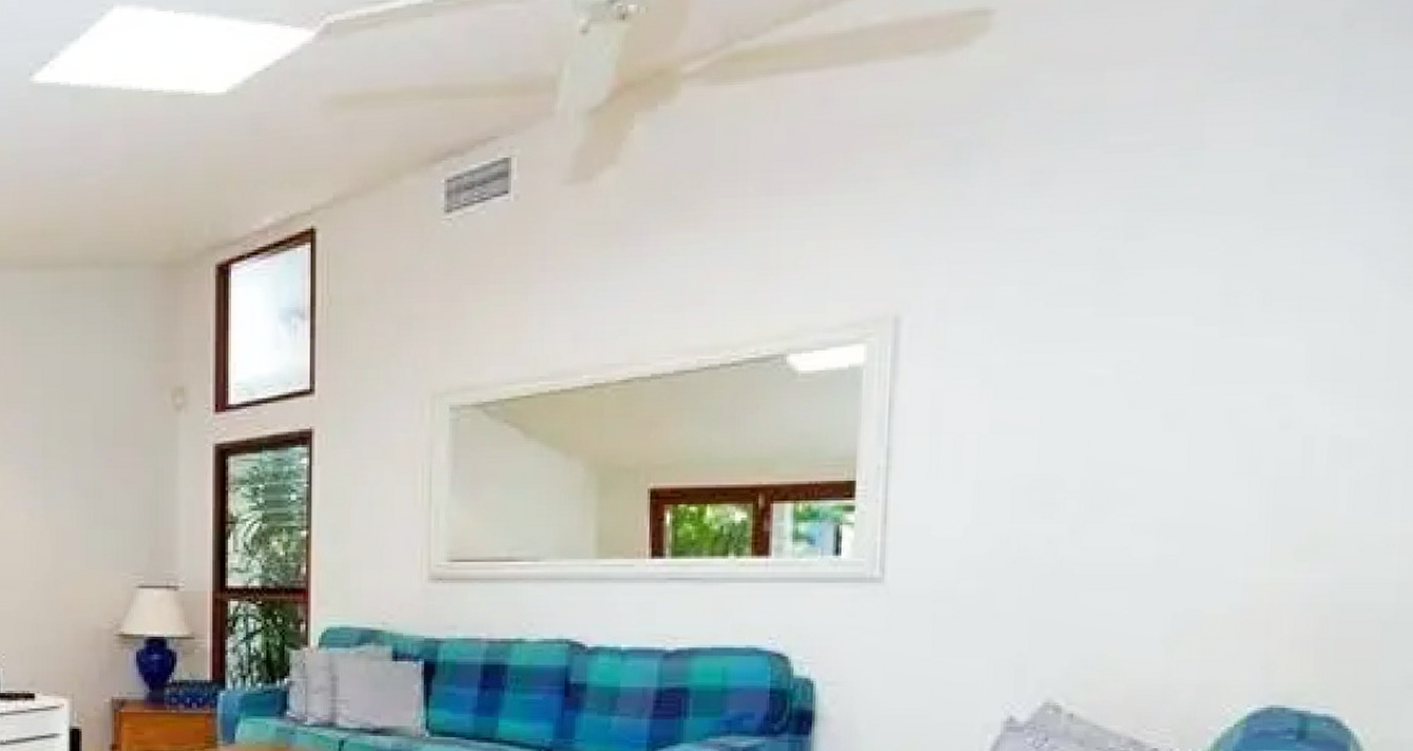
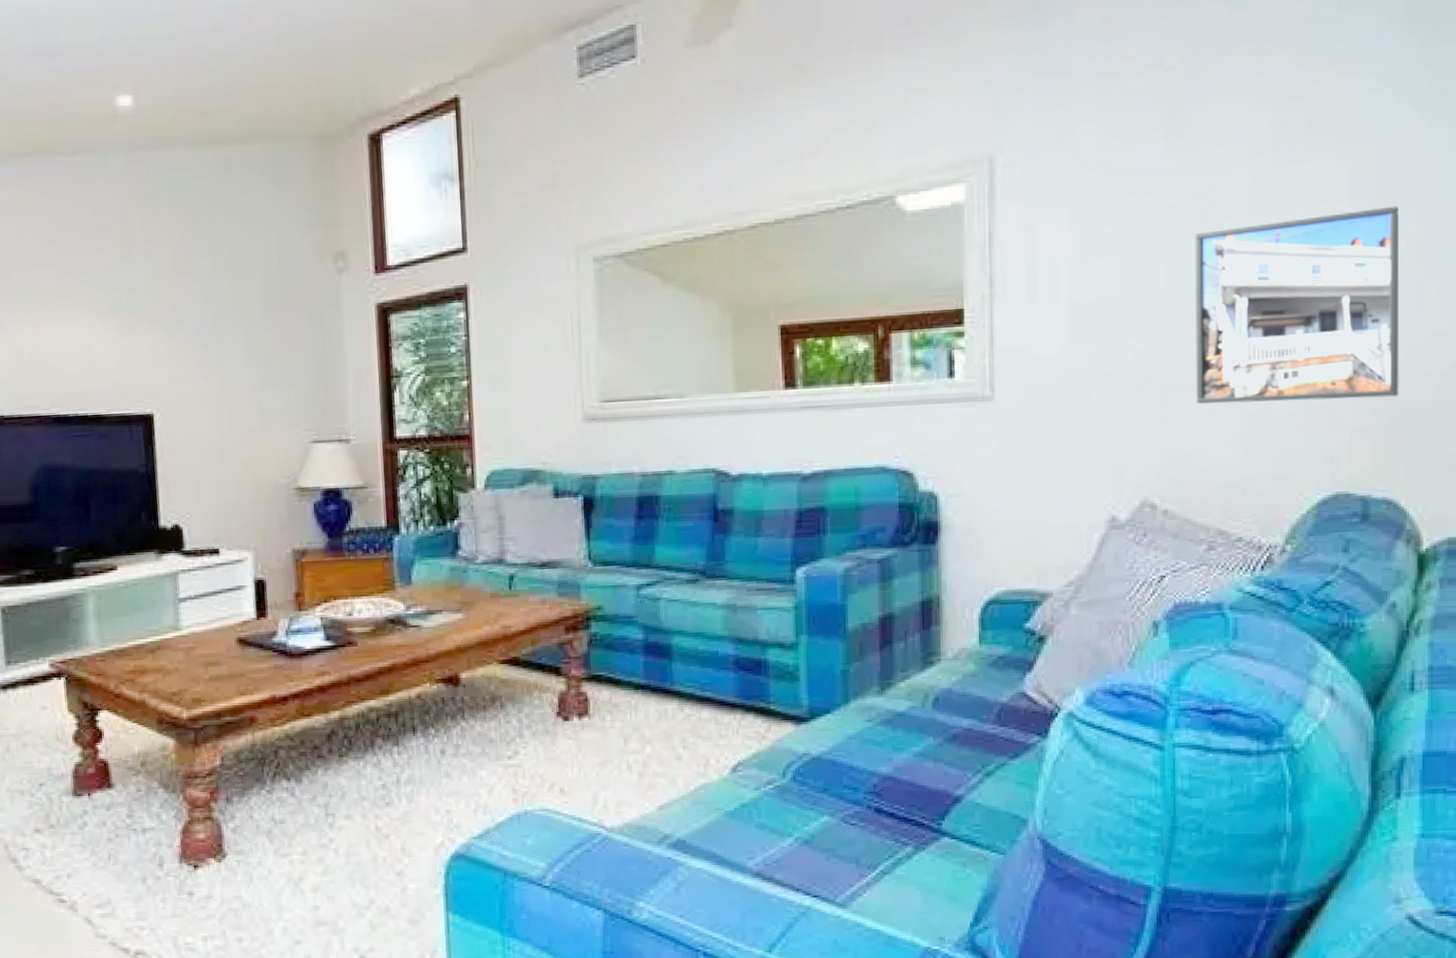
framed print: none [1113,390,1363,604] -> present [1194,206,1400,404]

